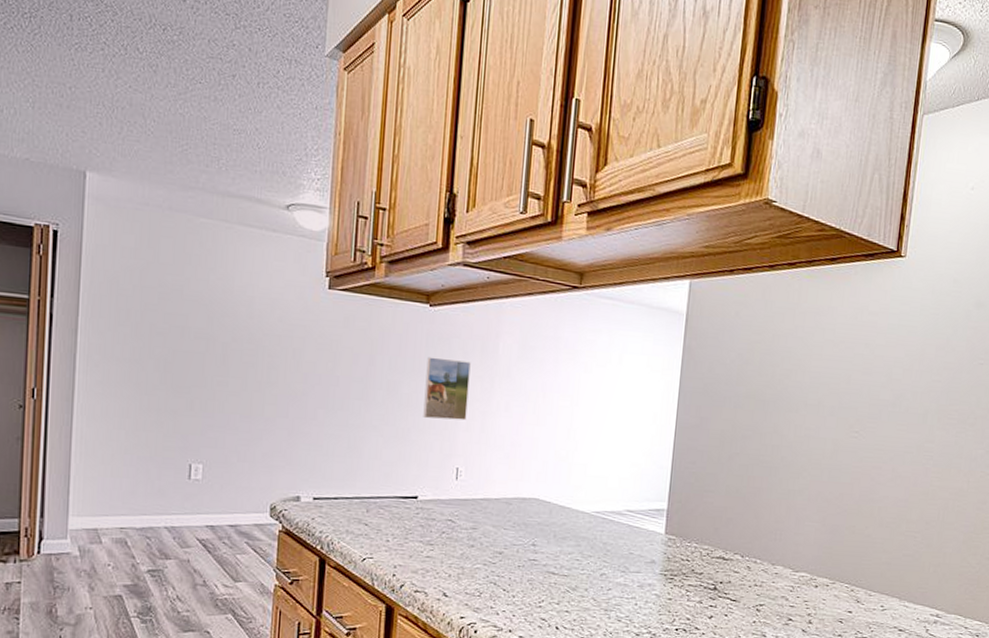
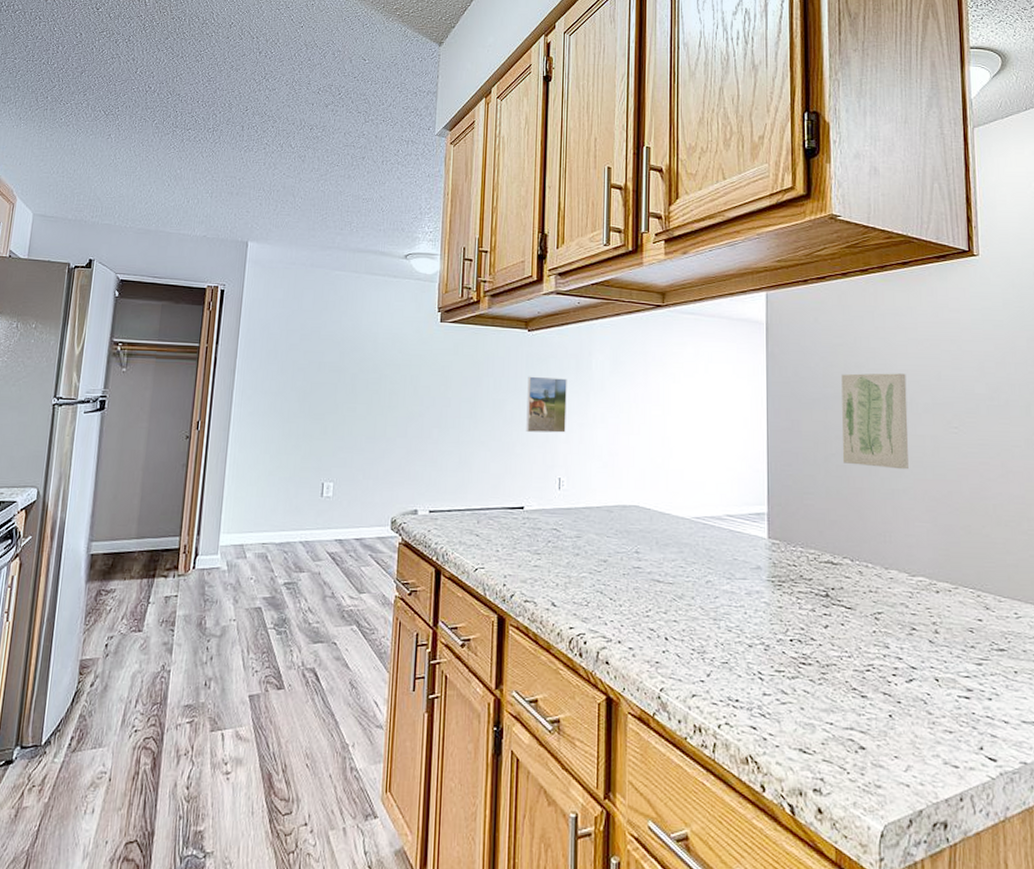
wall art: none [745,372,818,471] -> present [841,373,909,470]

